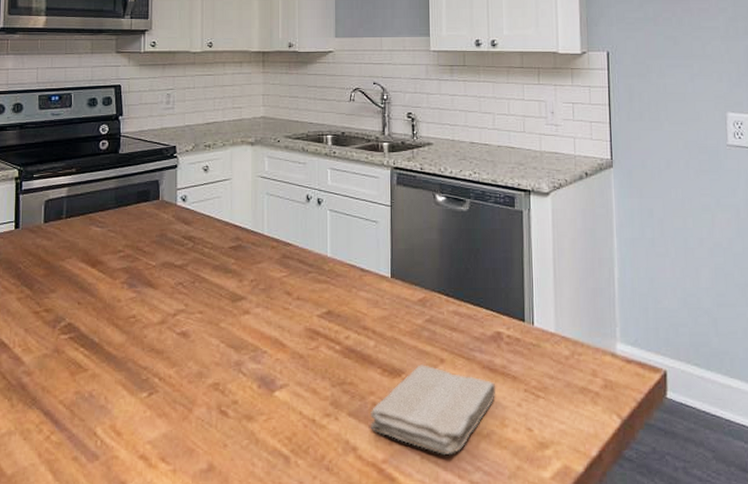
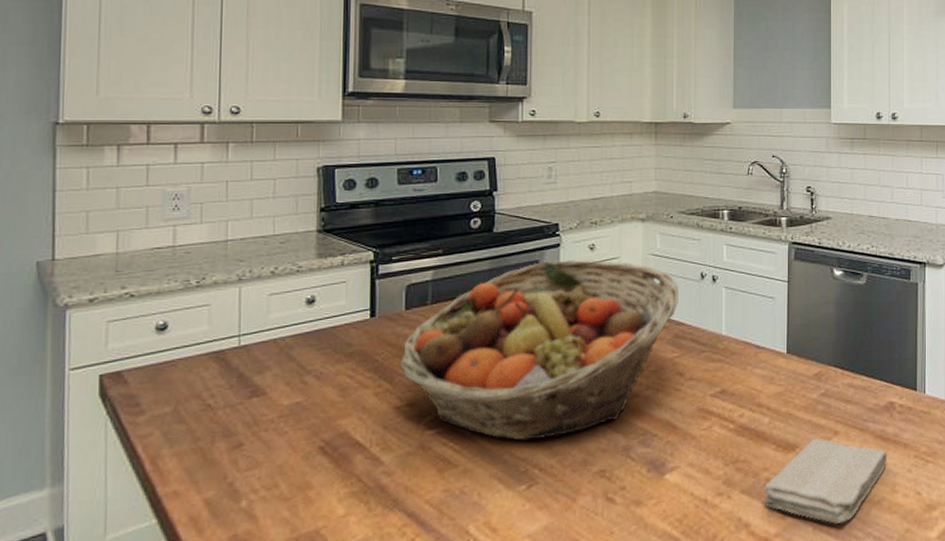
fruit basket: none [38,181,286,350] -> present [399,260,679,441]

